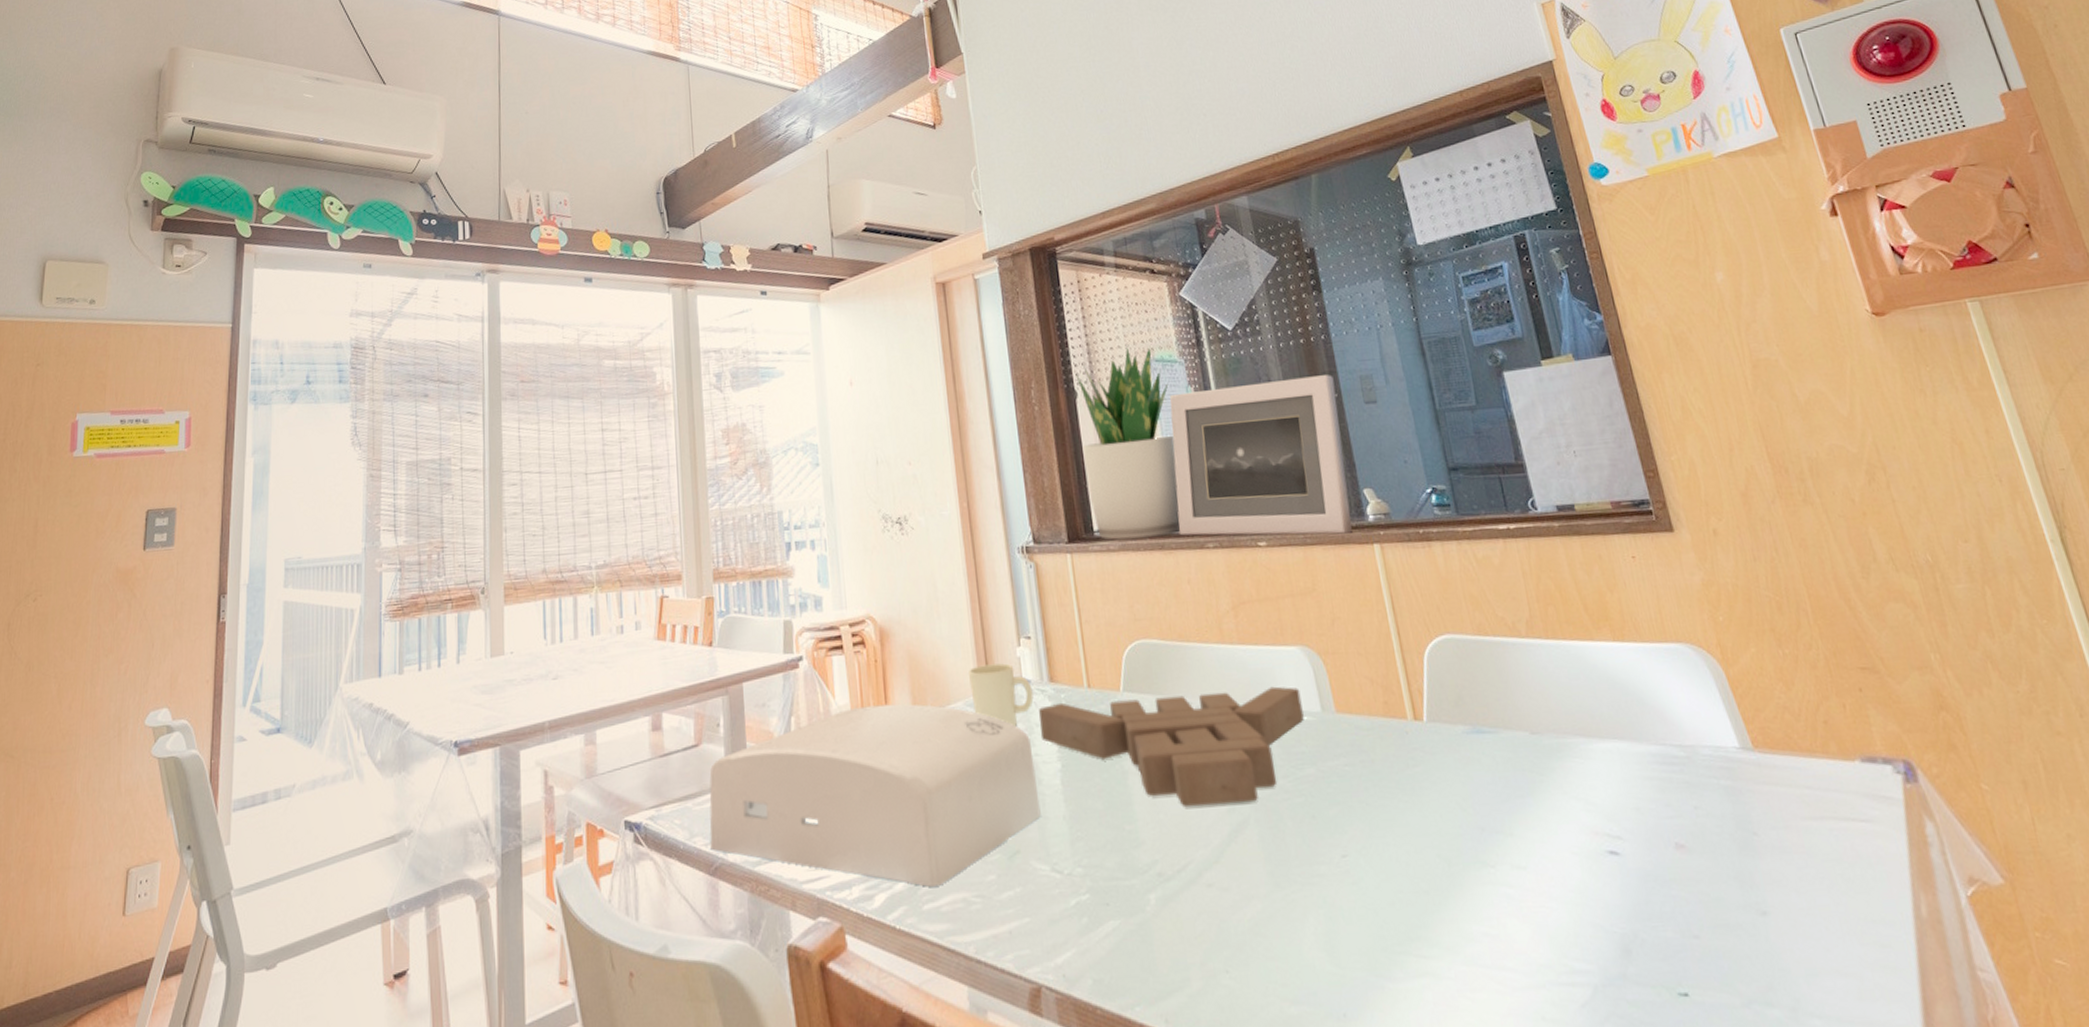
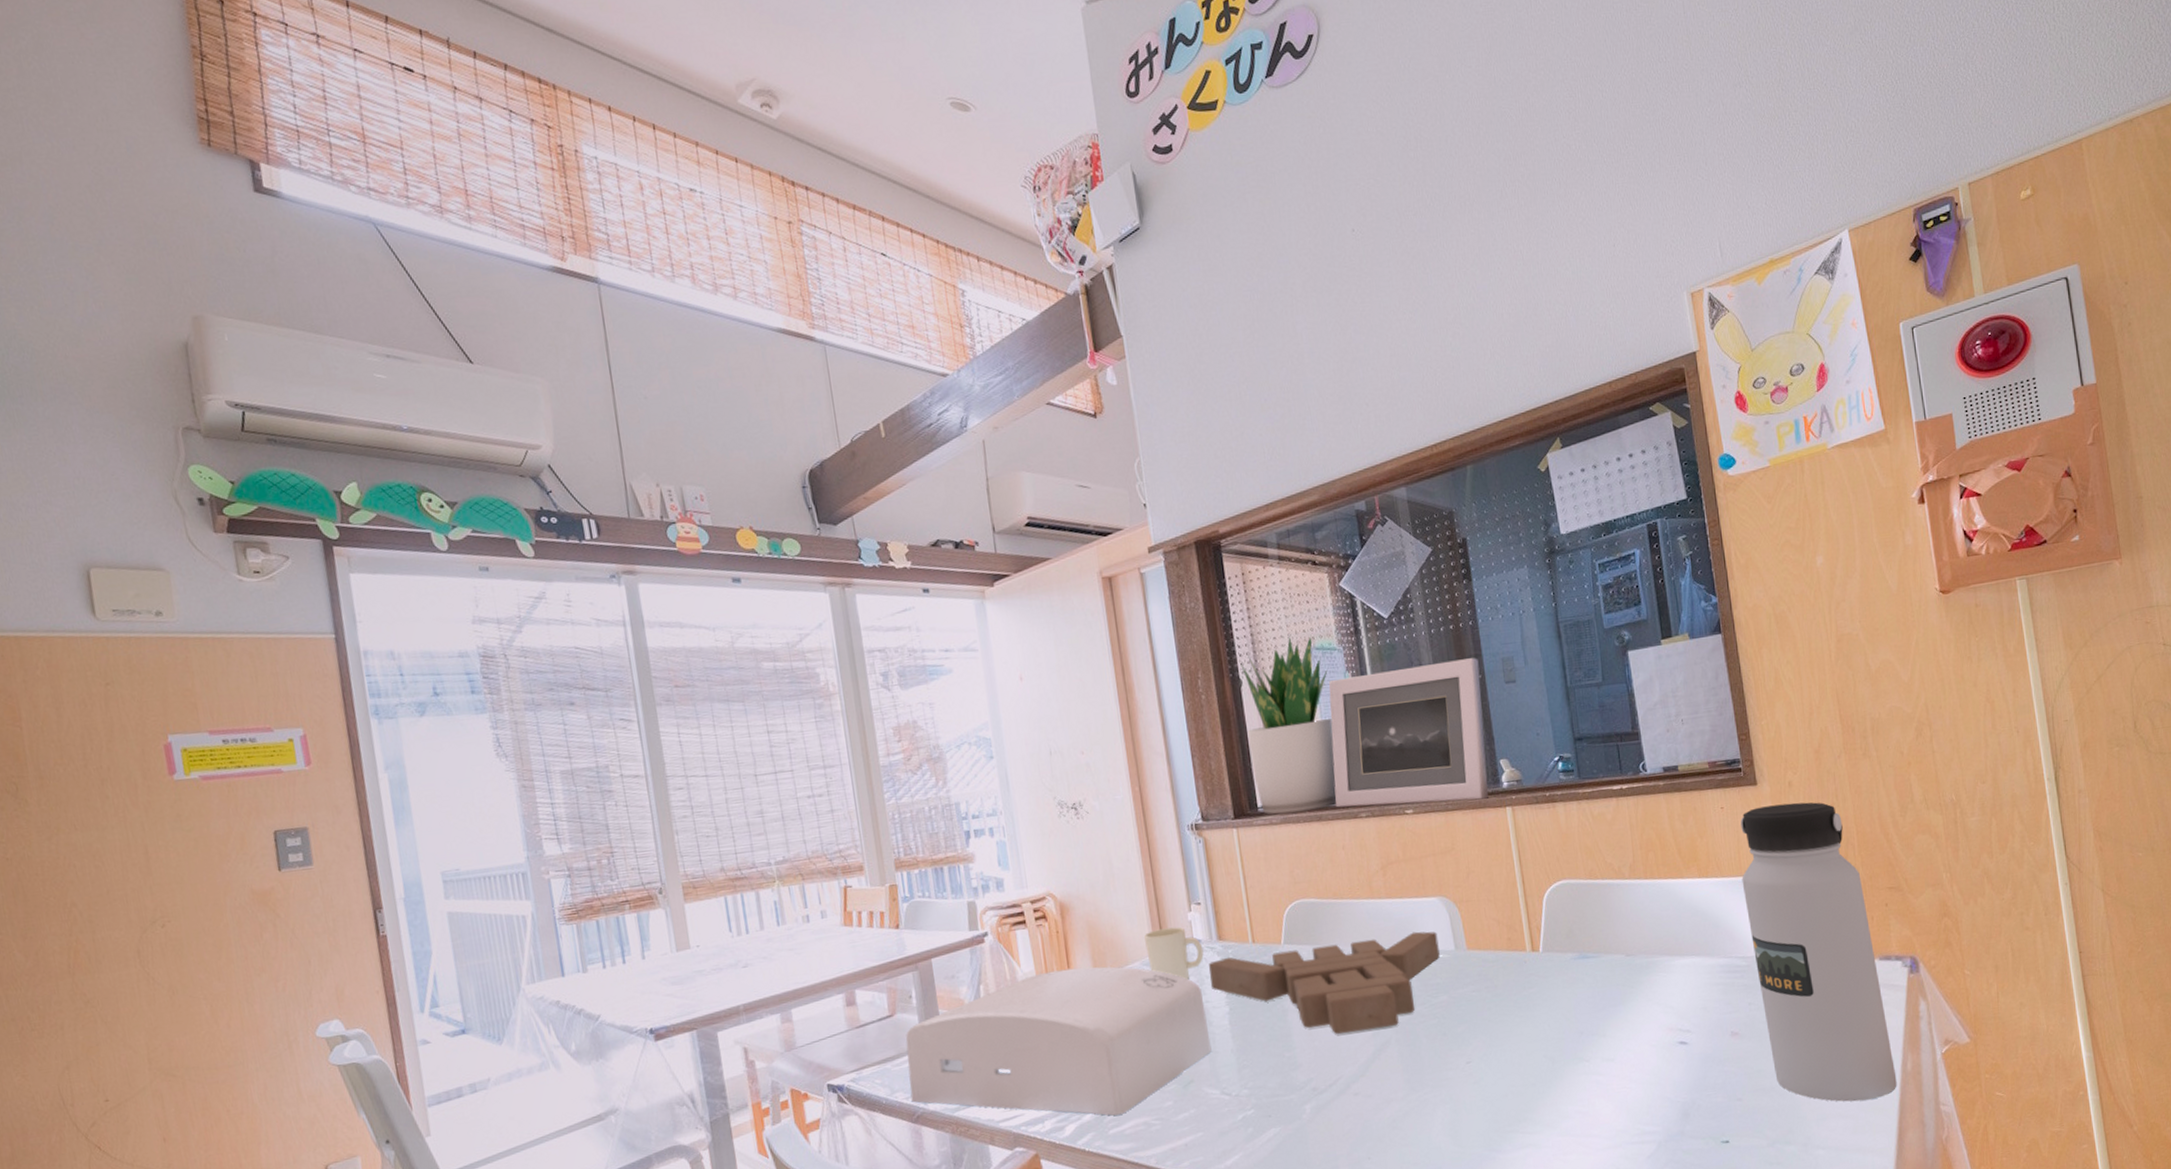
water bottle: none [1658,555,1911,955] -> present [1740,802,1897,1102]

